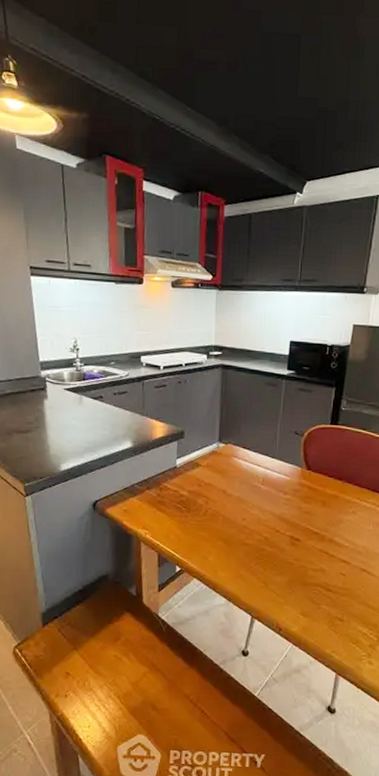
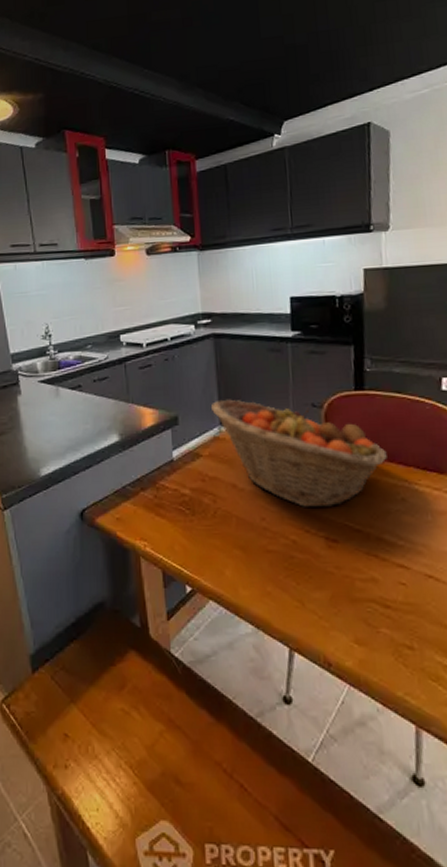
fruit basket: none [212,421,348,514] -> present [210,399,389,507]

